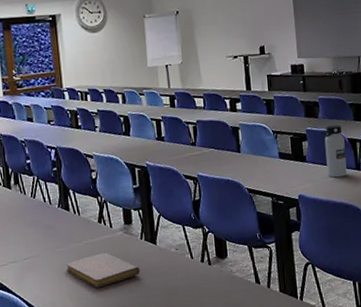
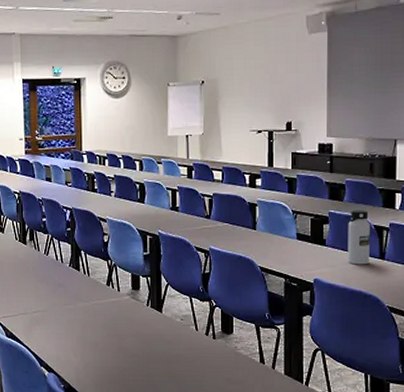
notebook: present [66,252,140,288] -> none [72,315,144,348]

